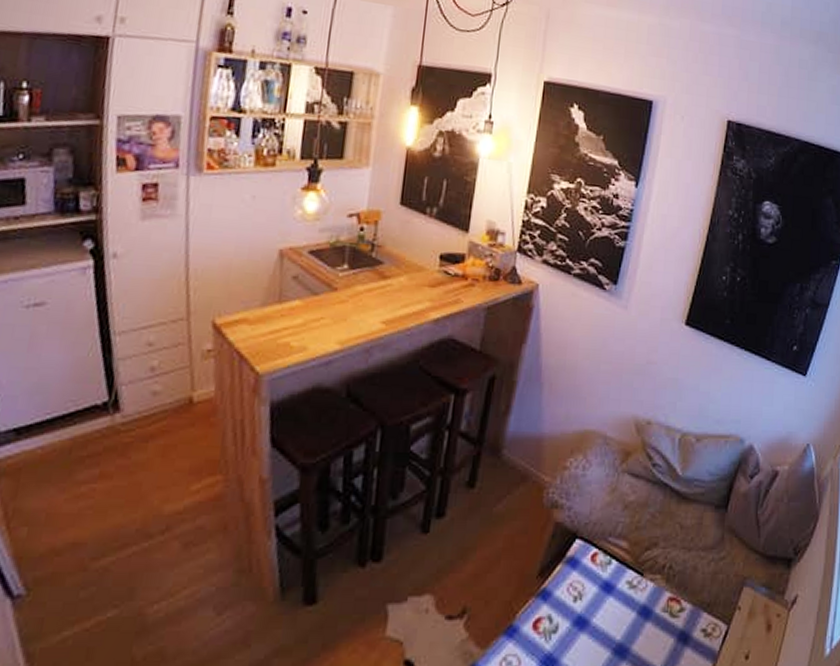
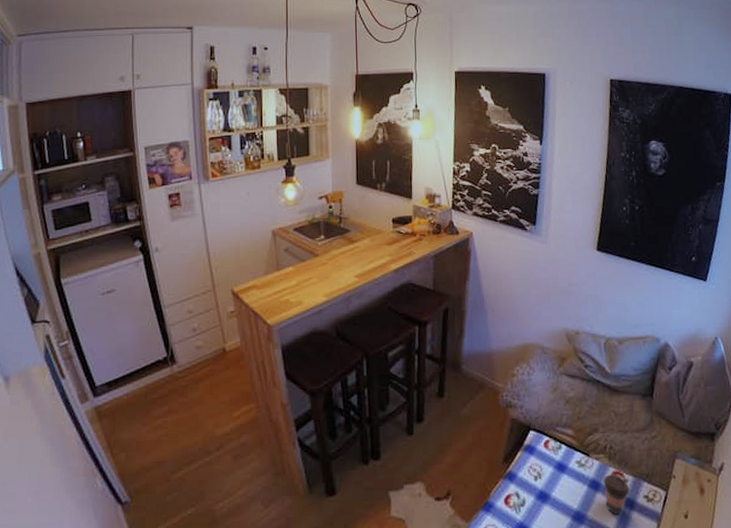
coffee cup: none [655,600,686,650] -> present [603,474,630,514]

